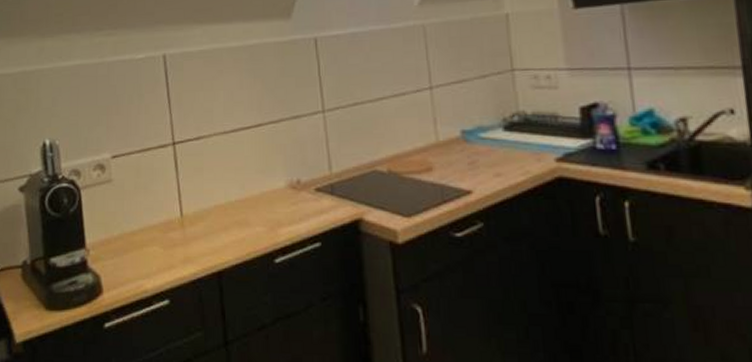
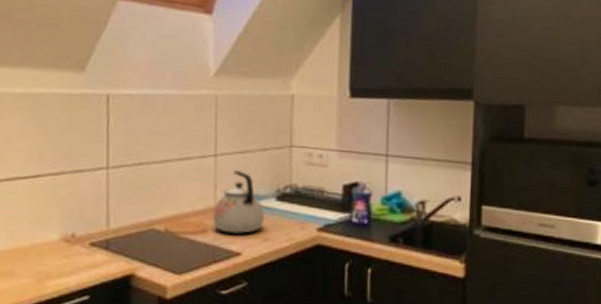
kettle: none [435,102,493,171] -> present [212,170,264,235]

